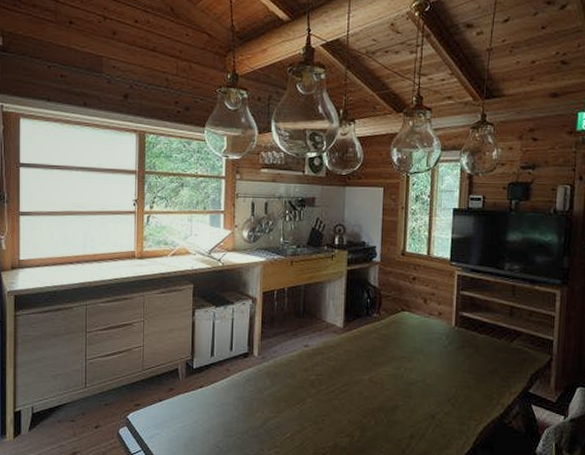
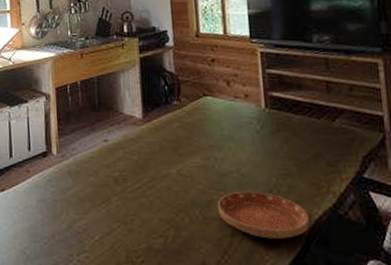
saucer: none [401,399,479,442] -> present [217,191,310,239]

